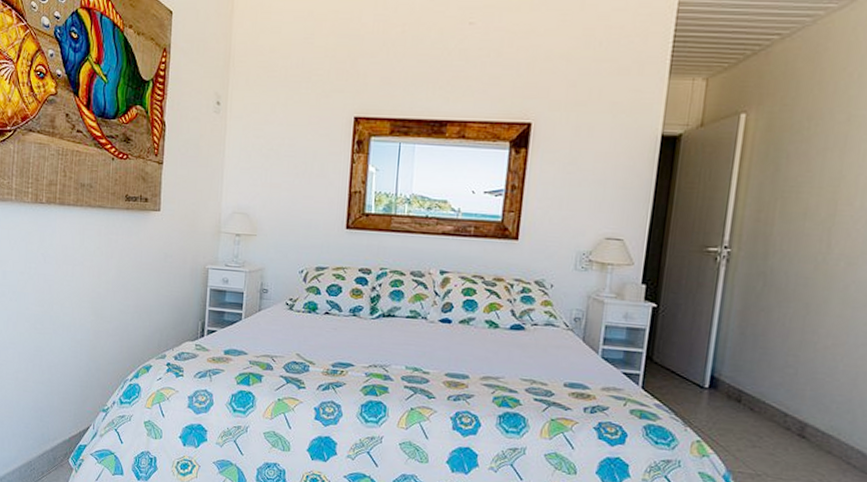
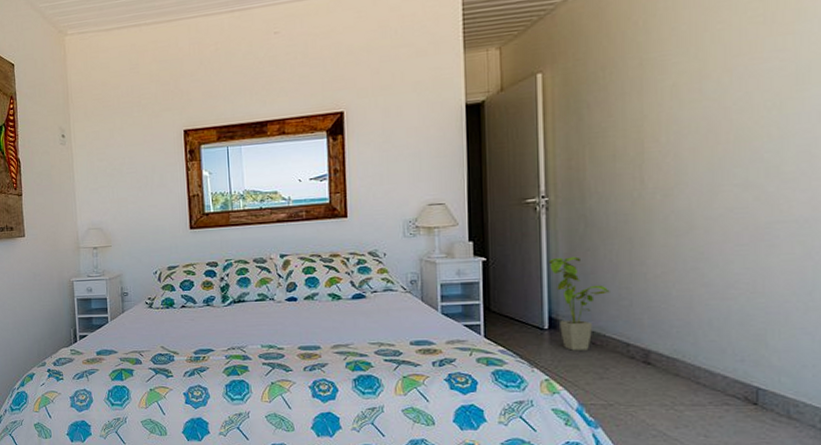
house plant: none [720,313,777,416] -> present [548,256,610,351]

